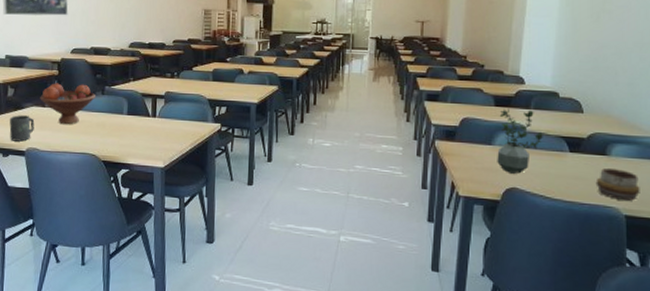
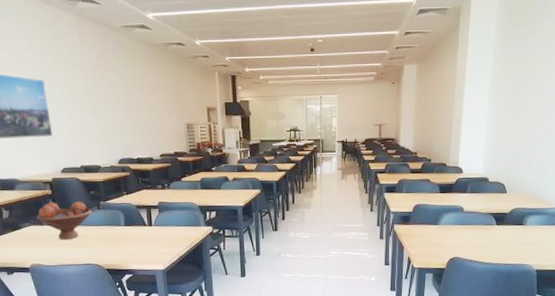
mug: present [9,115,35,142] -> none [9,235,35,260]
potted plant: present [497,108,544,174] -> none [442,193,478,246]
decorative bowl: present [595,167,640,201] -> none [515,234,547,259]

